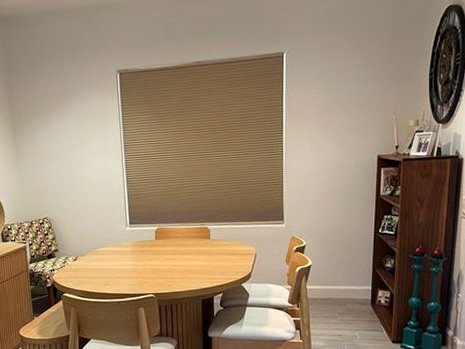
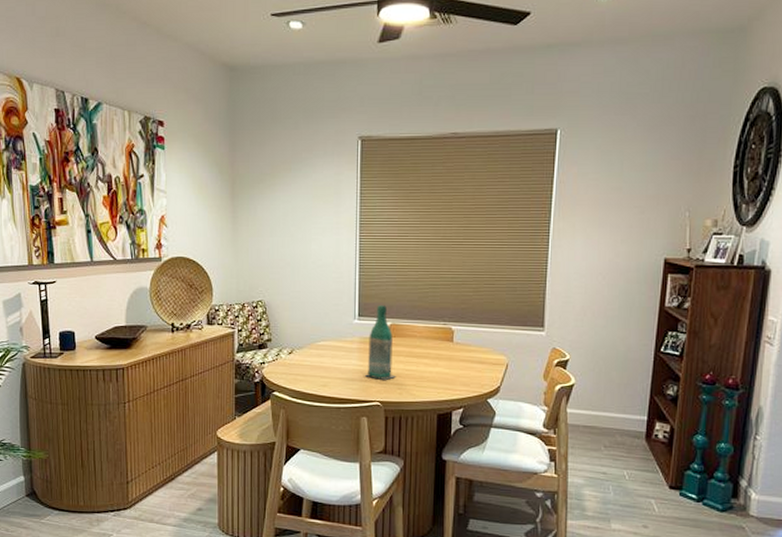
bottle: none [138,213,165,276] -> present [364,305,396,380]

